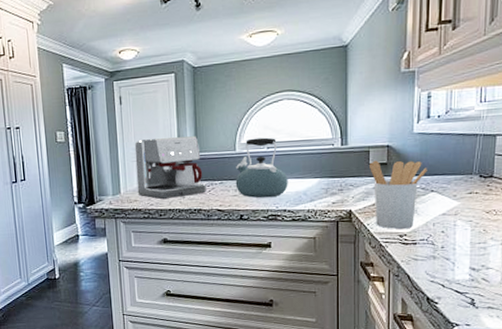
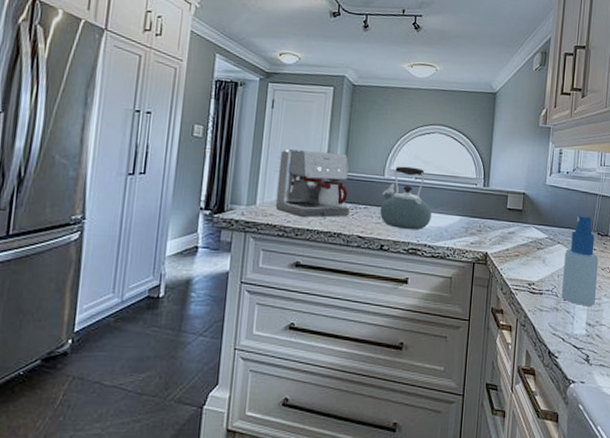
utensil holder: present [370,160,427,230] -> none [507,206,556,278]
spray bottle: none [438,158,482,251] -> present [561,214,599,306]

